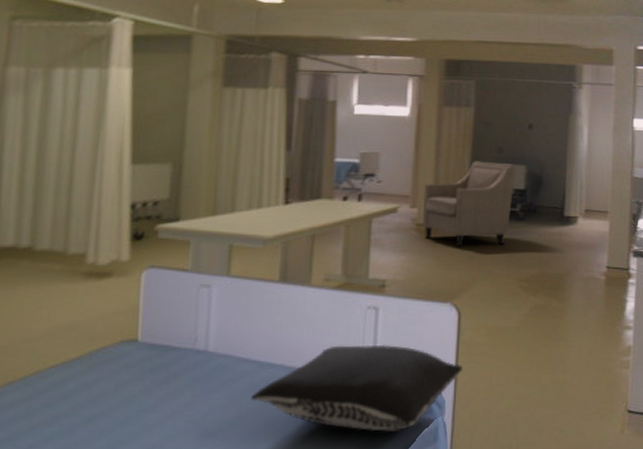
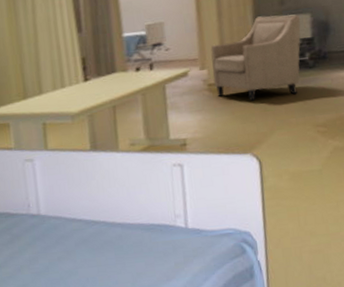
pillow: present [251,344,463,432] -> none [83,196,271,273]

